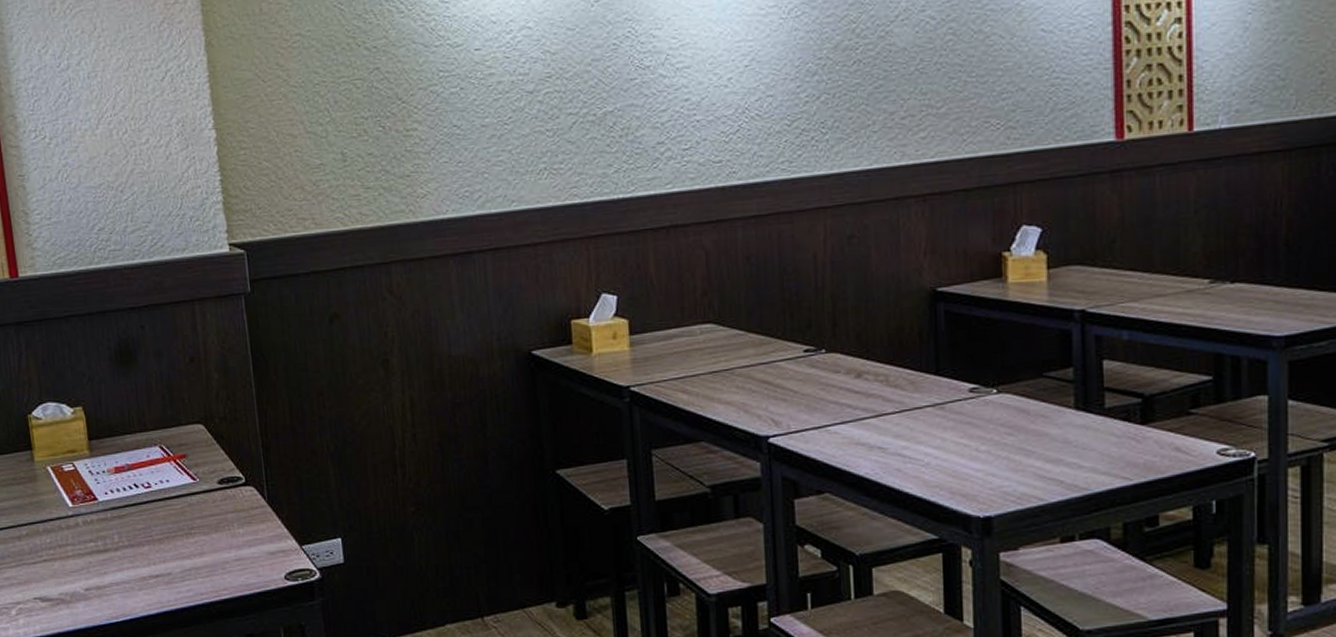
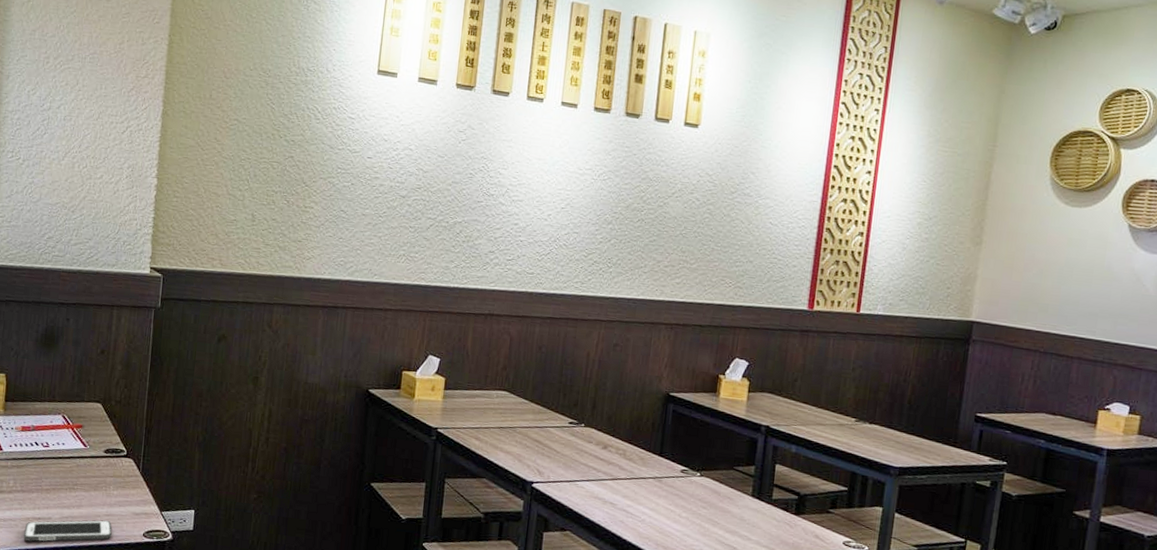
cell phone: none [142,567,247,605] -> present [23,520,112,542]

